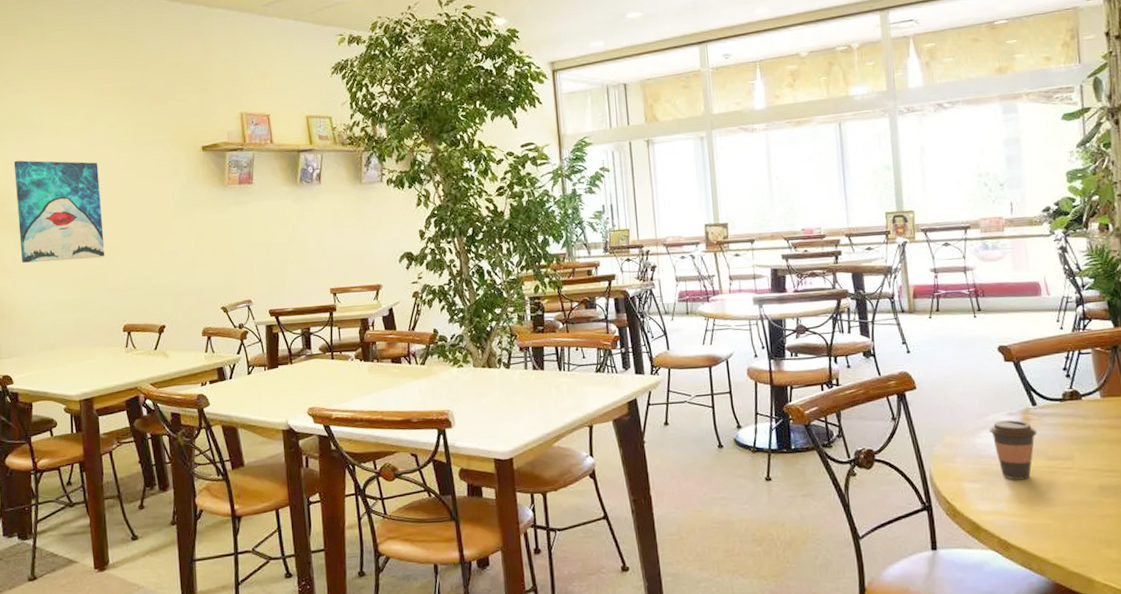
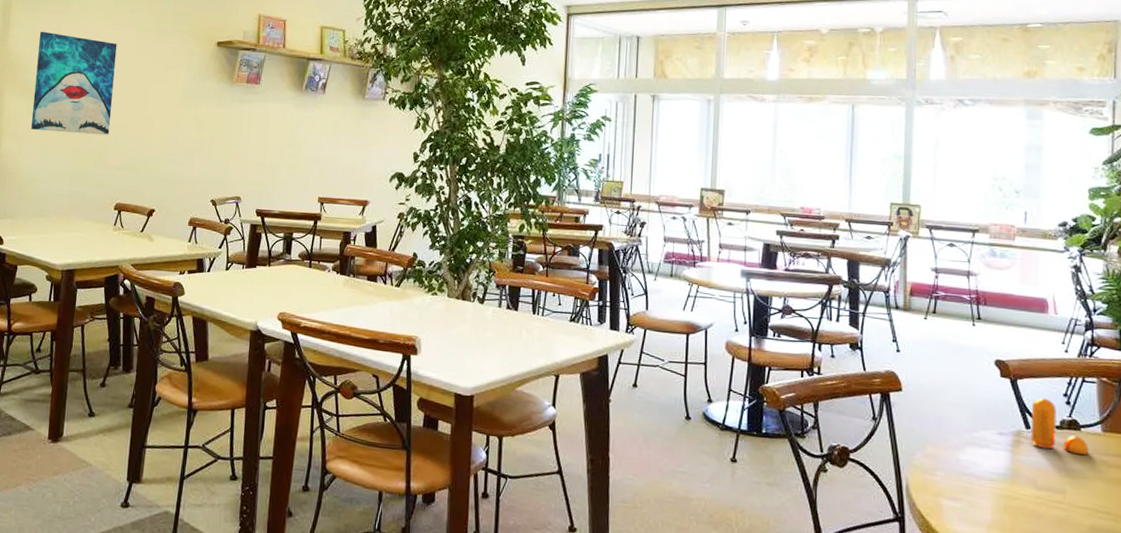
coffee cup: present [988,420,1038,480] -> none [975,439,1029,507]
pepper shaker: none [1035,374,1091,422] -> present [1030,397,1089,455]

